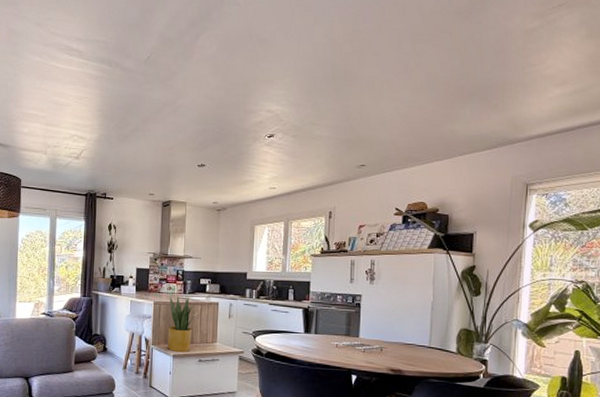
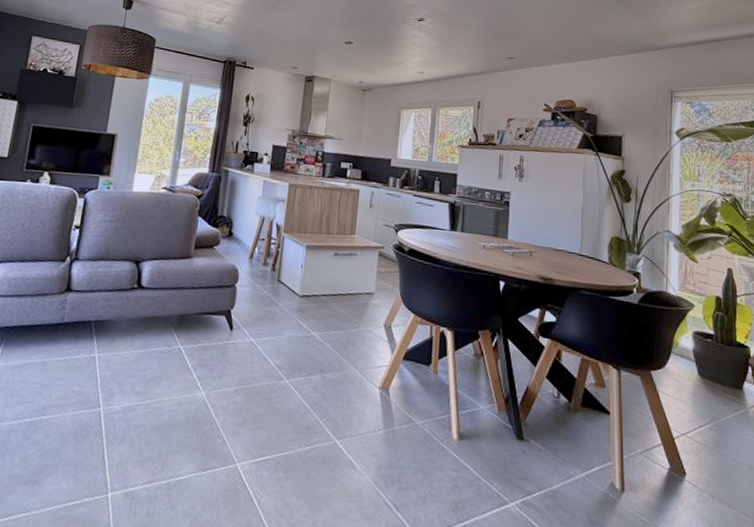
planter: present [167,295,195,353] -> none [300,178,334,244]

